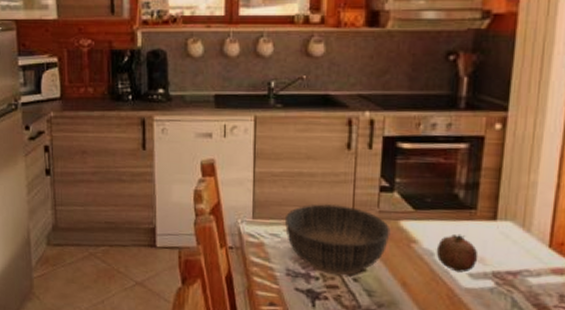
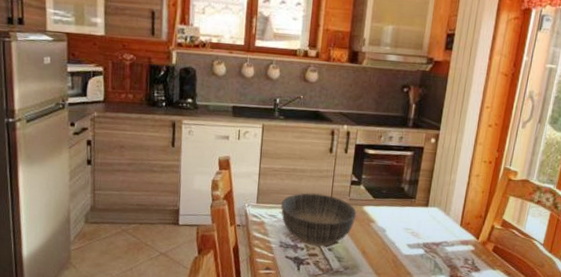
fruit: present [436,234,479,273] -> none [387,216,415,244]

